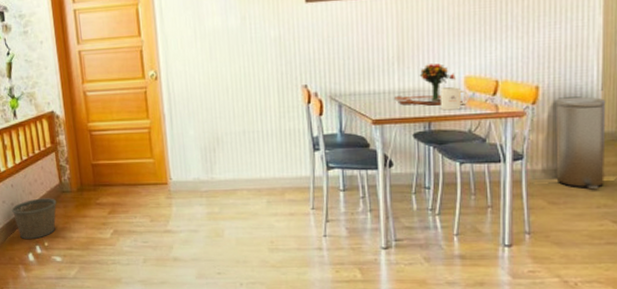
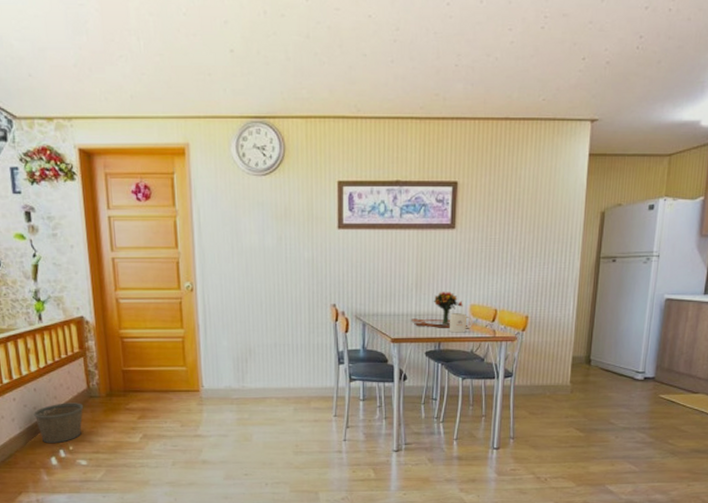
pedal bin: present [556,96,606,190] -> none [536,326,578,403]

